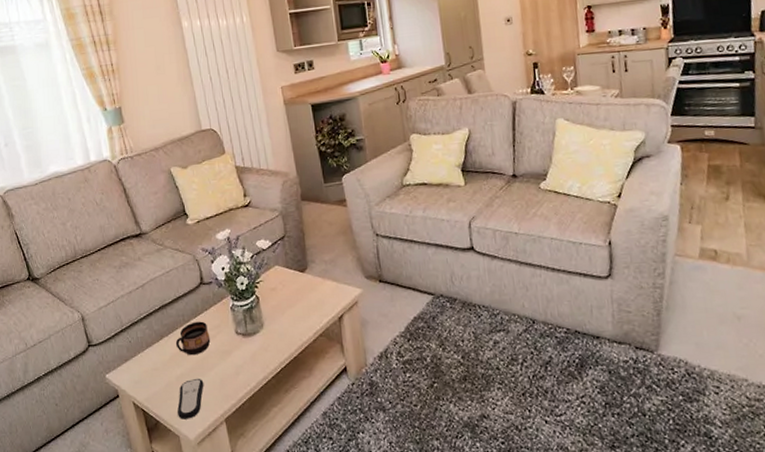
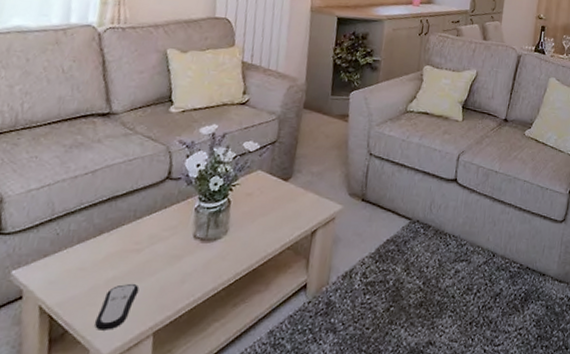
cup: present [175,321,211,356] -> none [116,219,162,257]

